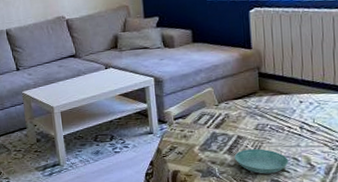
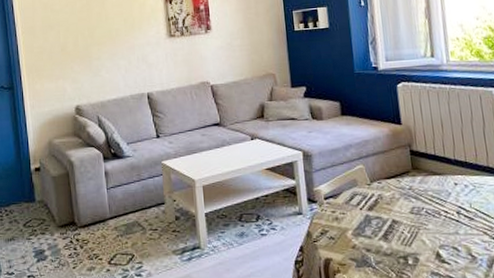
saucer: present [234,149,289,174] -> none [390,235,449,266]

